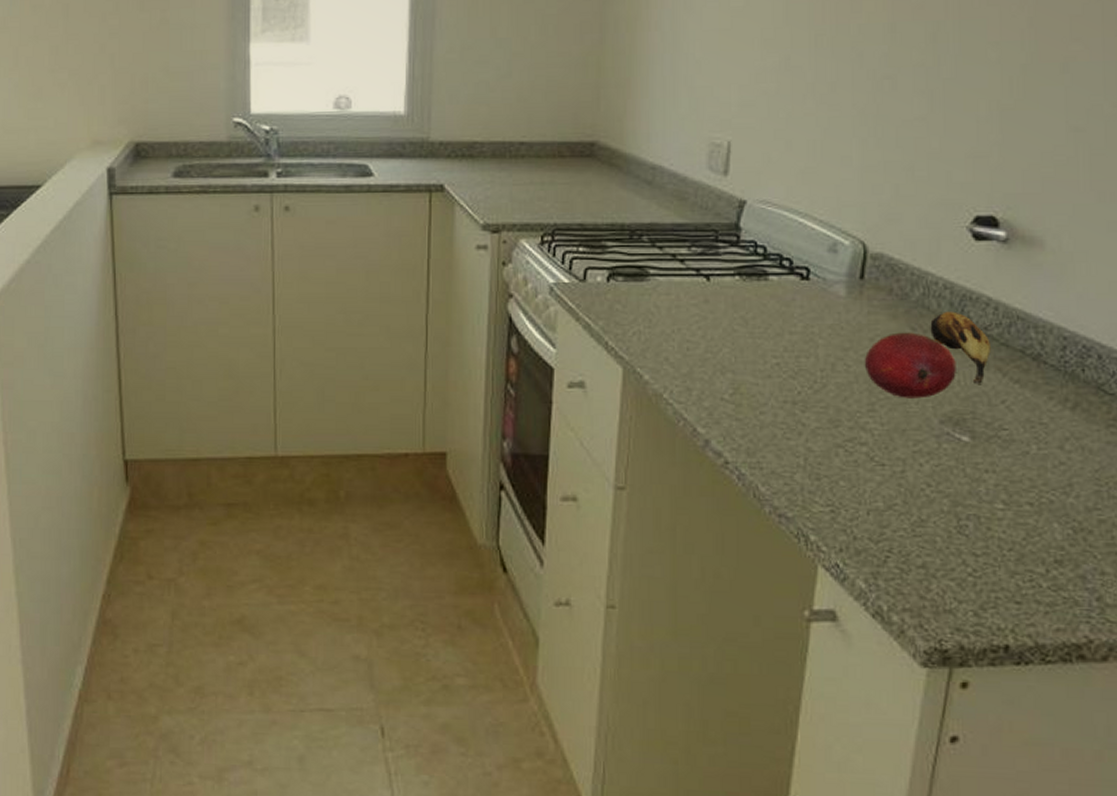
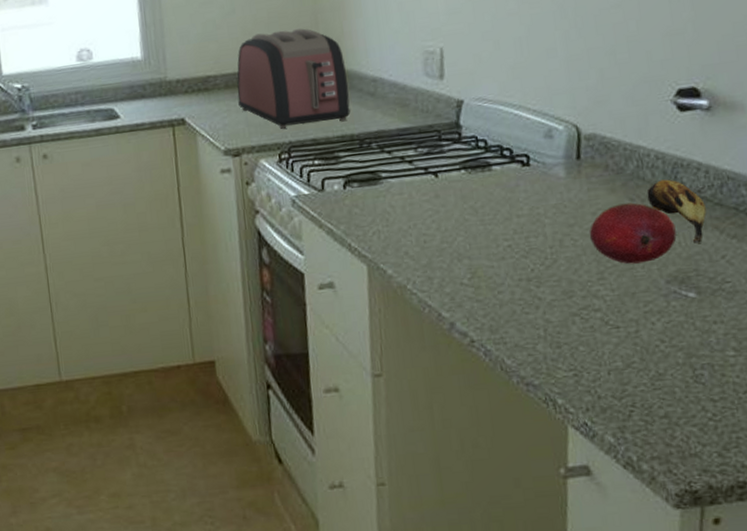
toaster: none [504,101,624,209] -> present [237,28,351,129]

